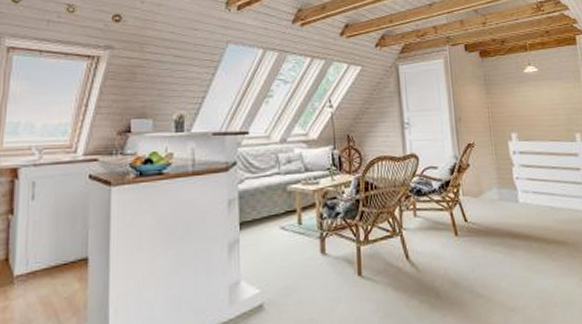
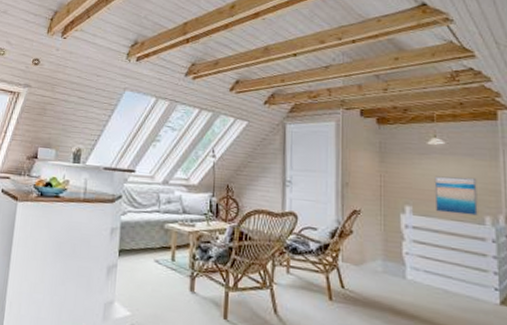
wall art: none [532,99,570,135] -> present [434,176,478,216]

